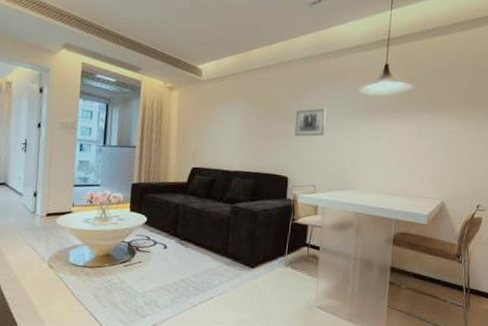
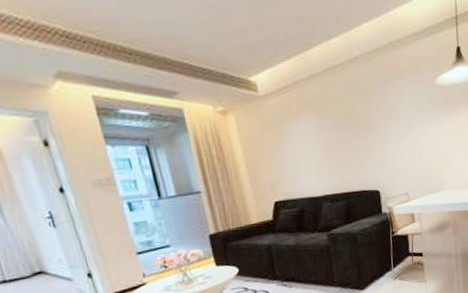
wall art: present [294,108,327,137] -> none [373,107,408,144]

